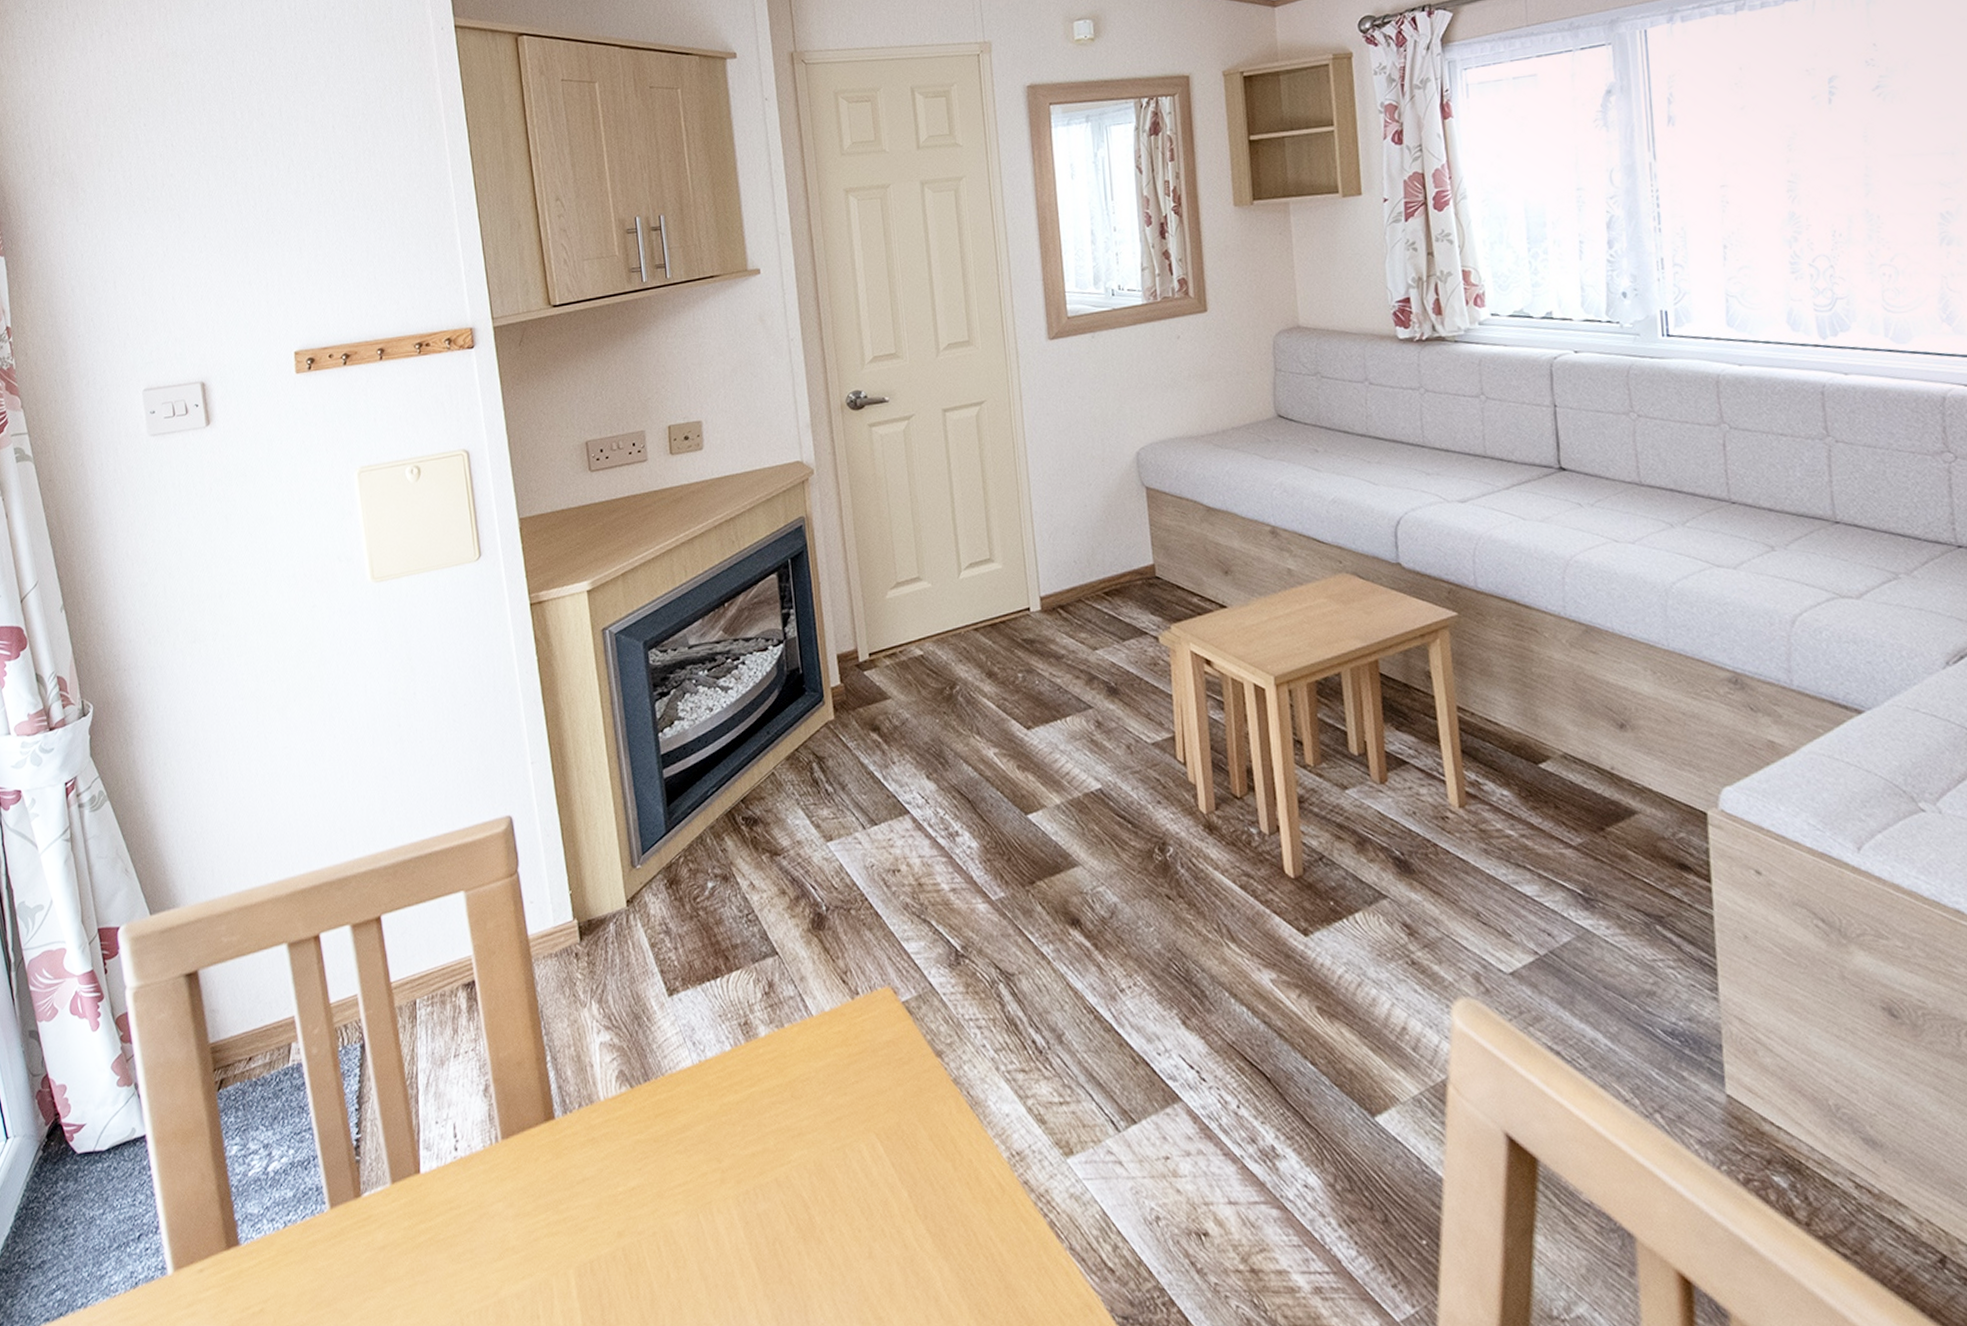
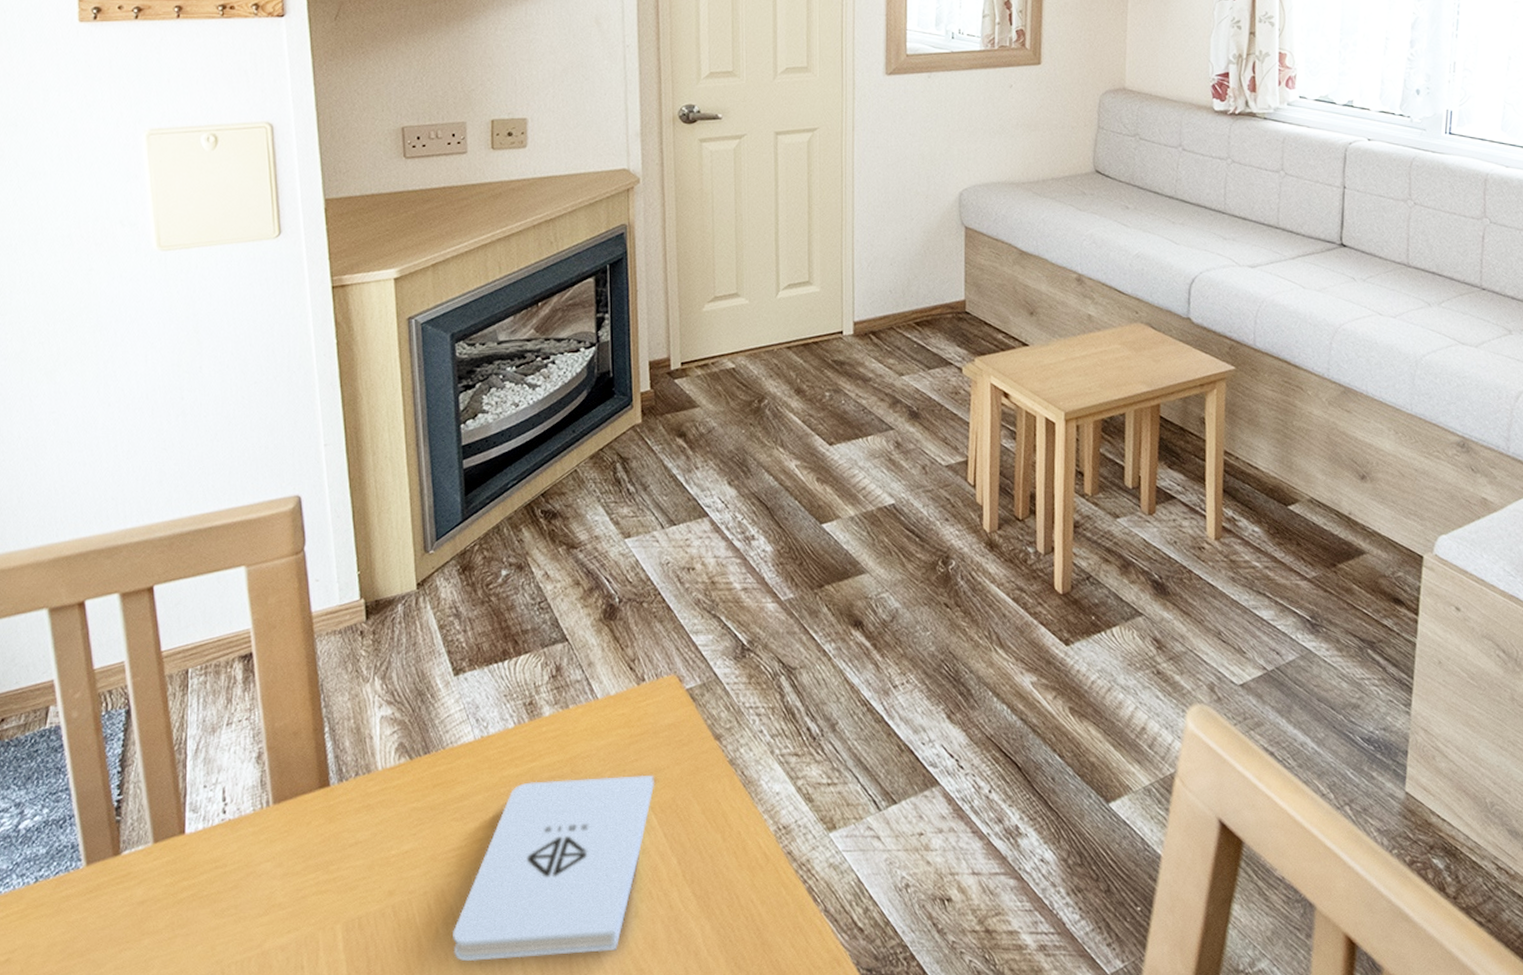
notepad: none [684,1097,879,1310] -> present [453,774,655,962]

